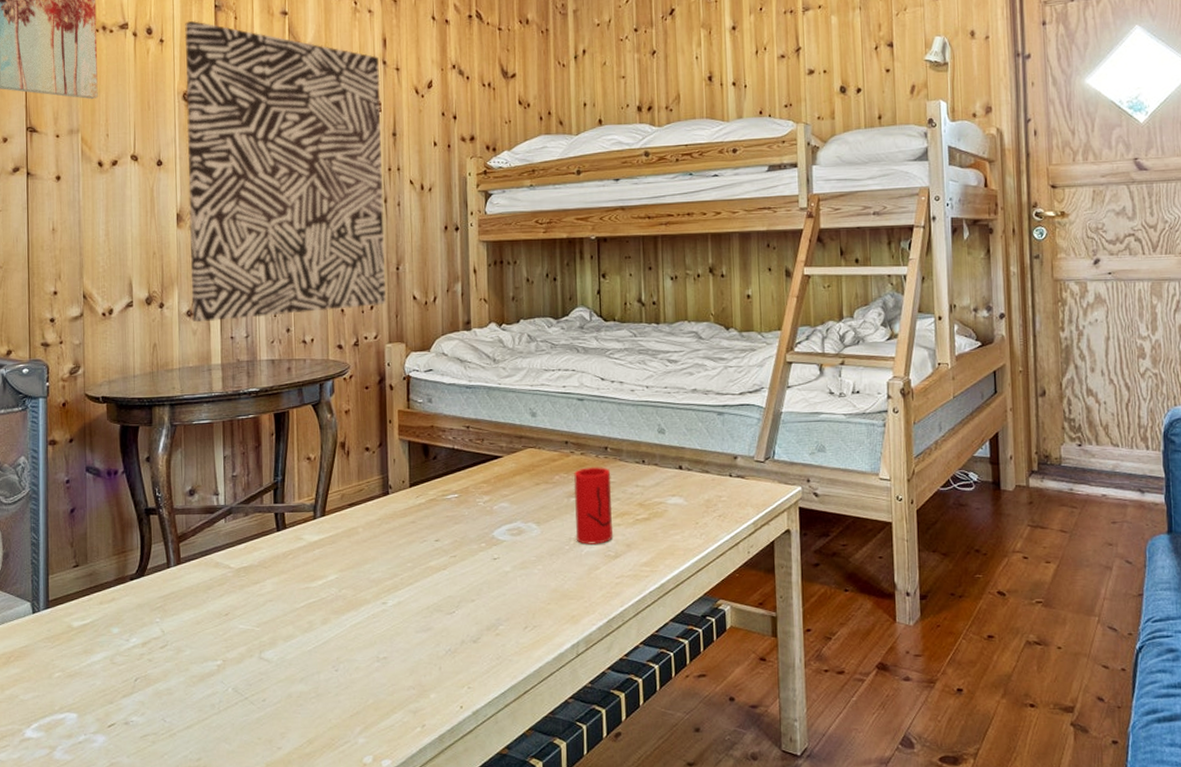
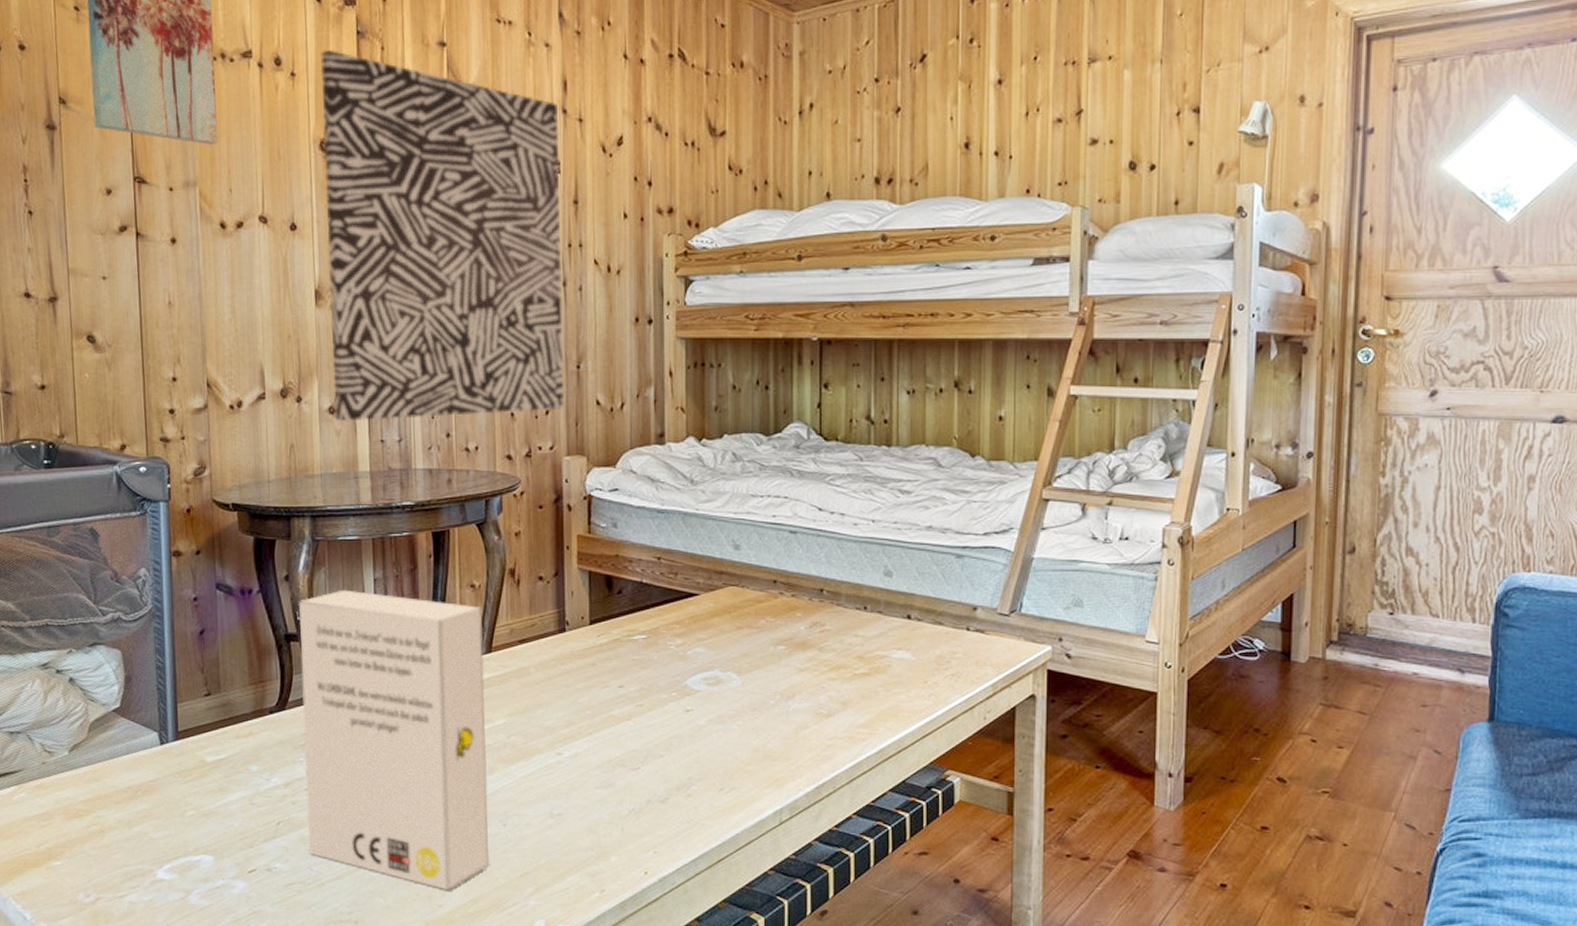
board game: none [157,467,323,734] -> present [298,589,489,891]
cup: present [573,466,613,545] -> none [781,610,826,700]

